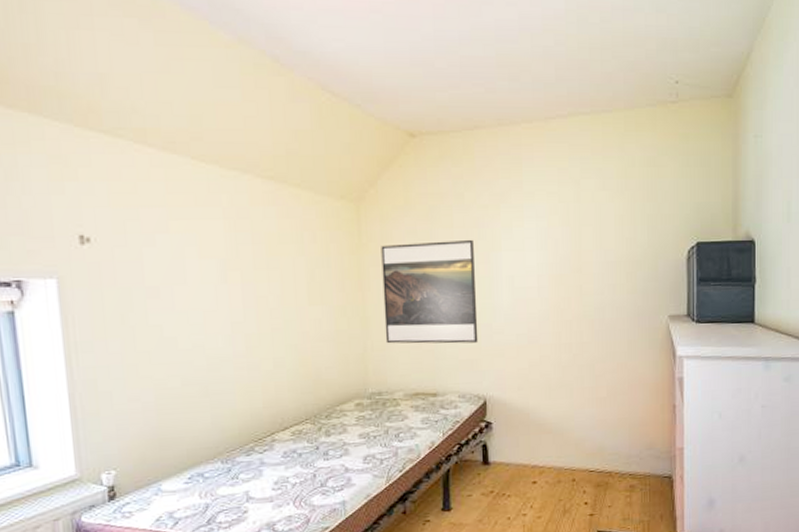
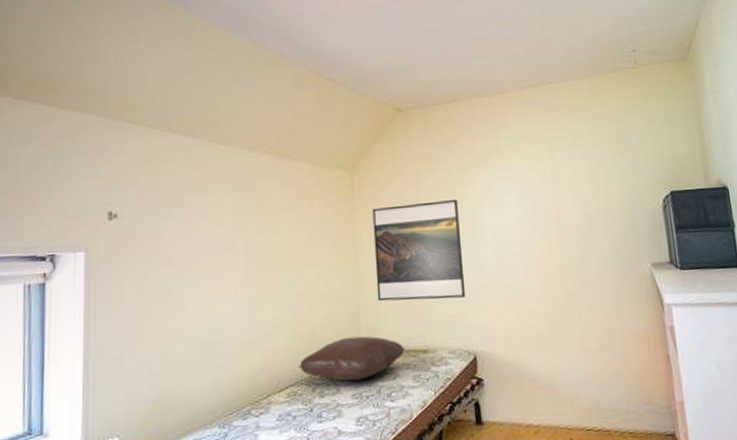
pillow: none [303,378,415,422] -> present [298,336,406,381]

